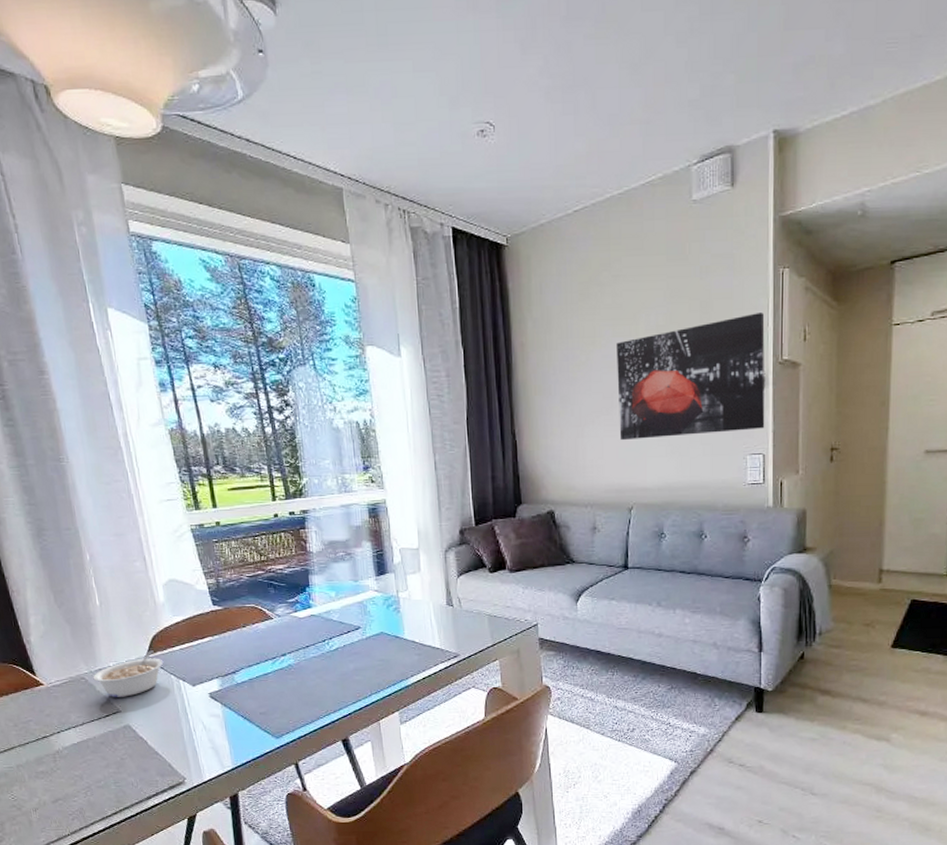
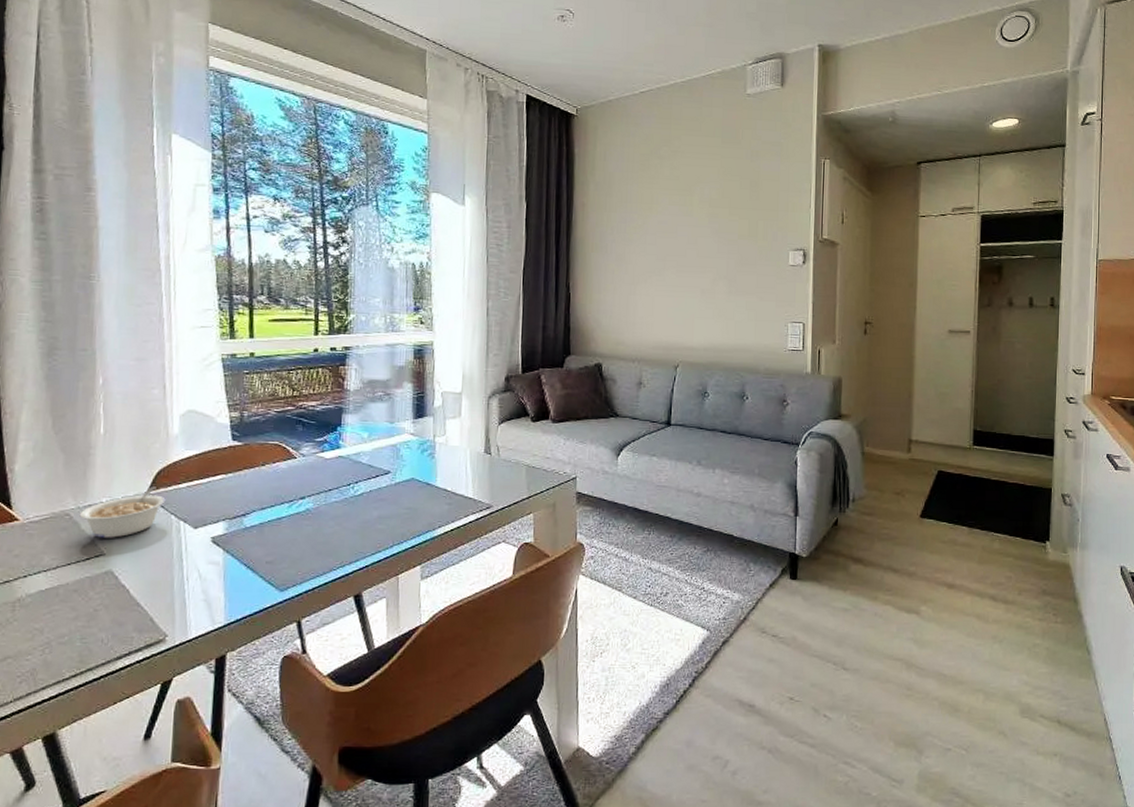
wall art: present [616,313,765,440] -> none [670,195,808,301]

